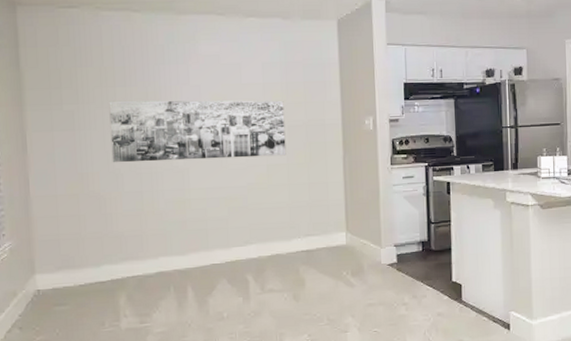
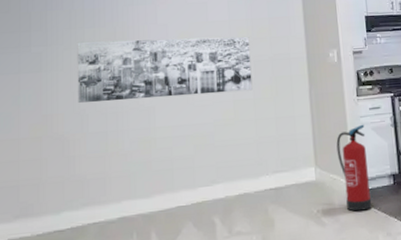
fire extinguisher: none [368,192,400,275] -> present [336,124,372,212]

